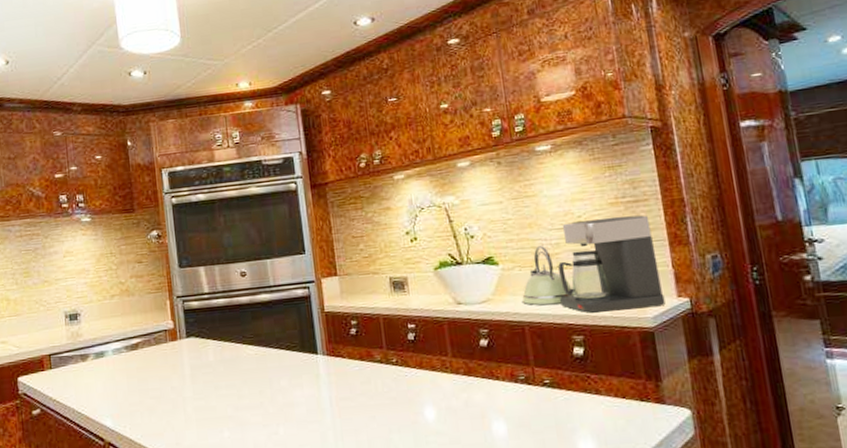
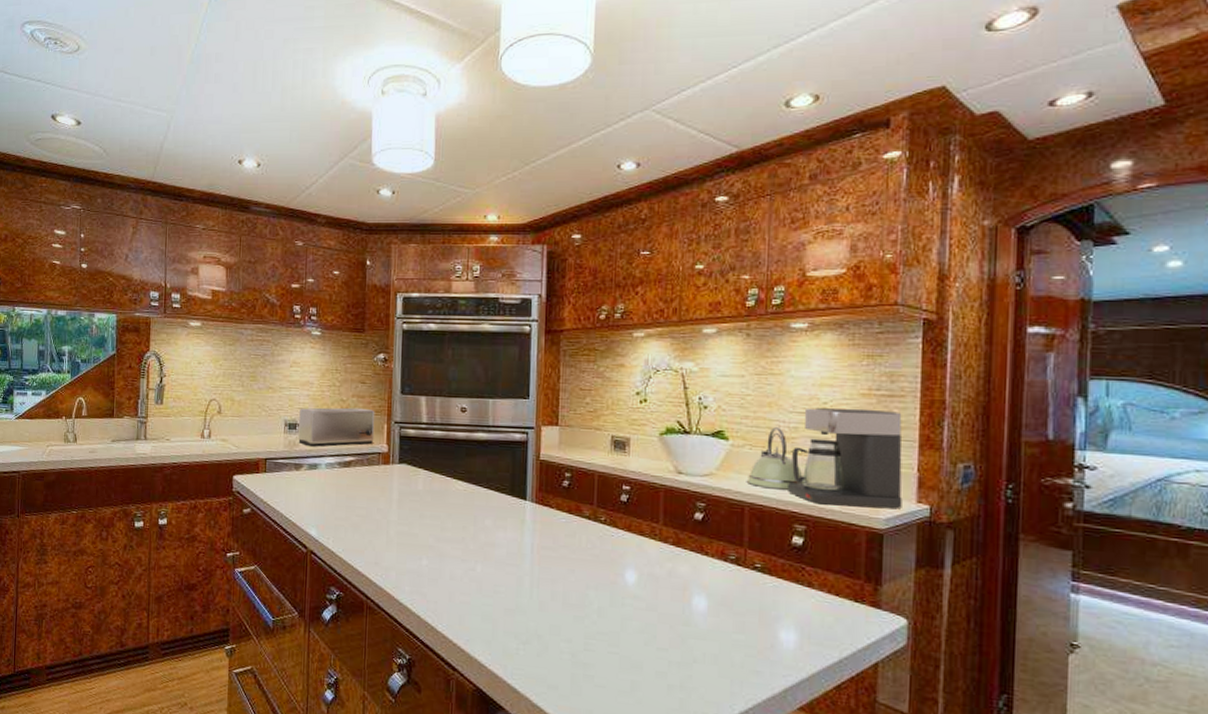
toaster: none [79,287,159,335] -> present [298,407,375,447]

